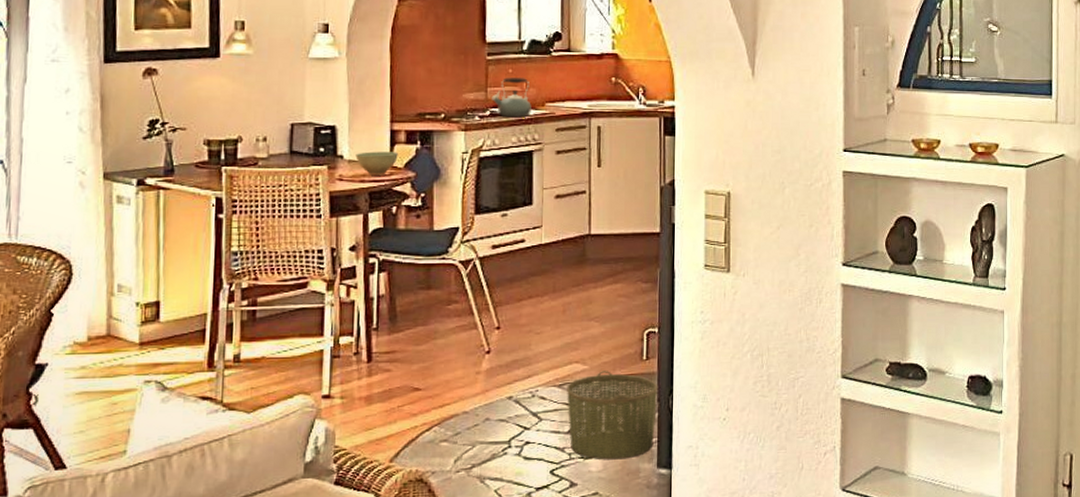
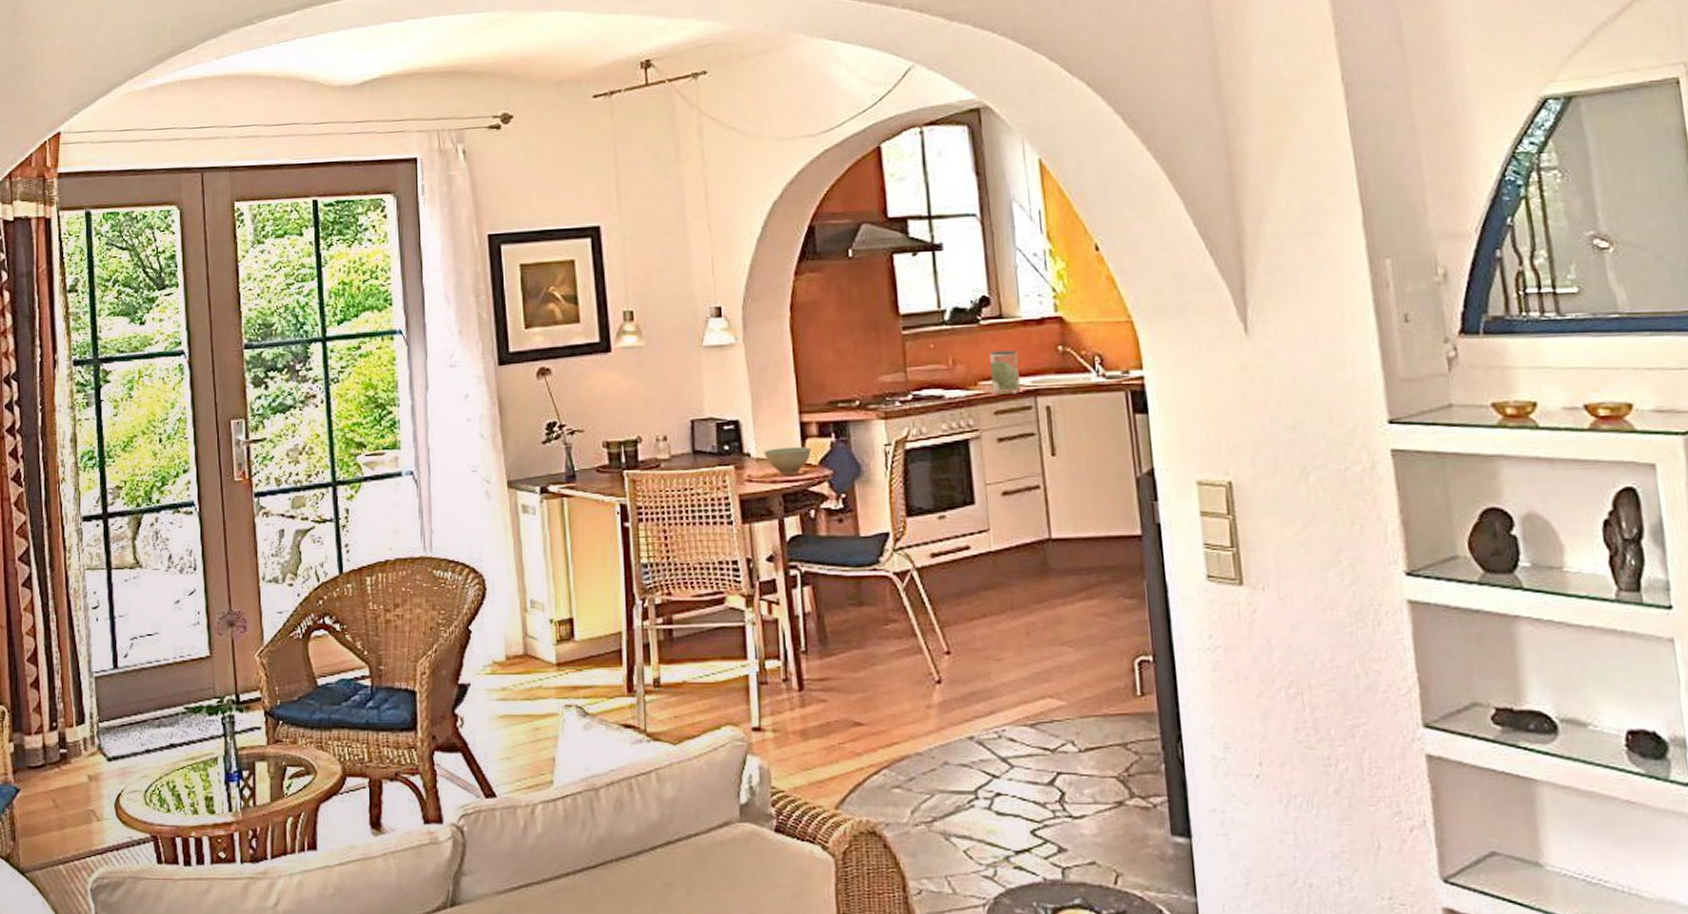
kettle: present [491,77,532,118] -> none [912,352,962,401]
jar: none [556,78,579,115] -> present [989,349,1021,394]
basket: present [566,371,658,460] -> none [1040,708,1163,822]

